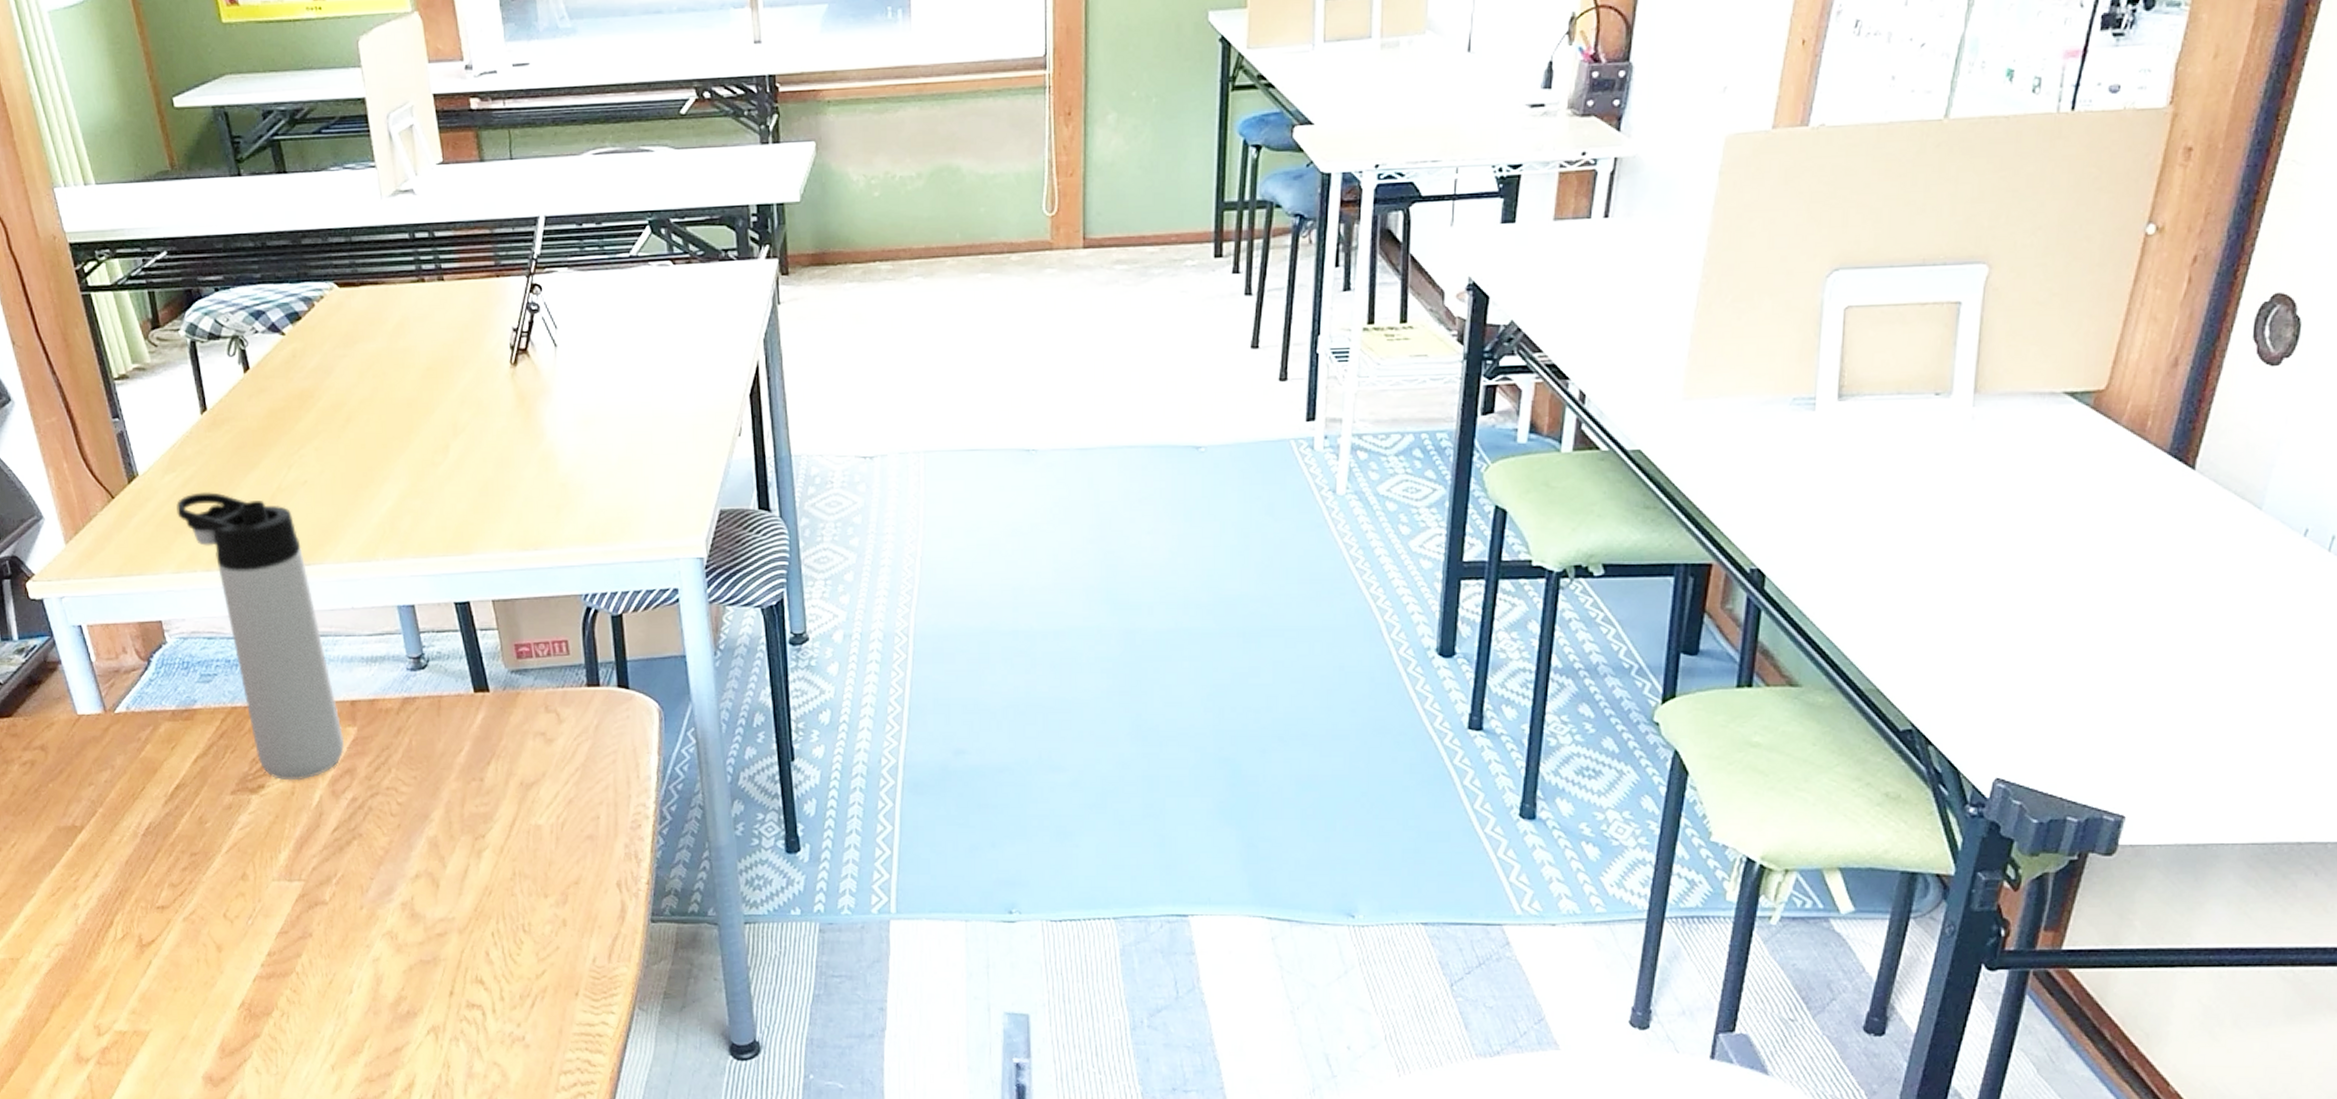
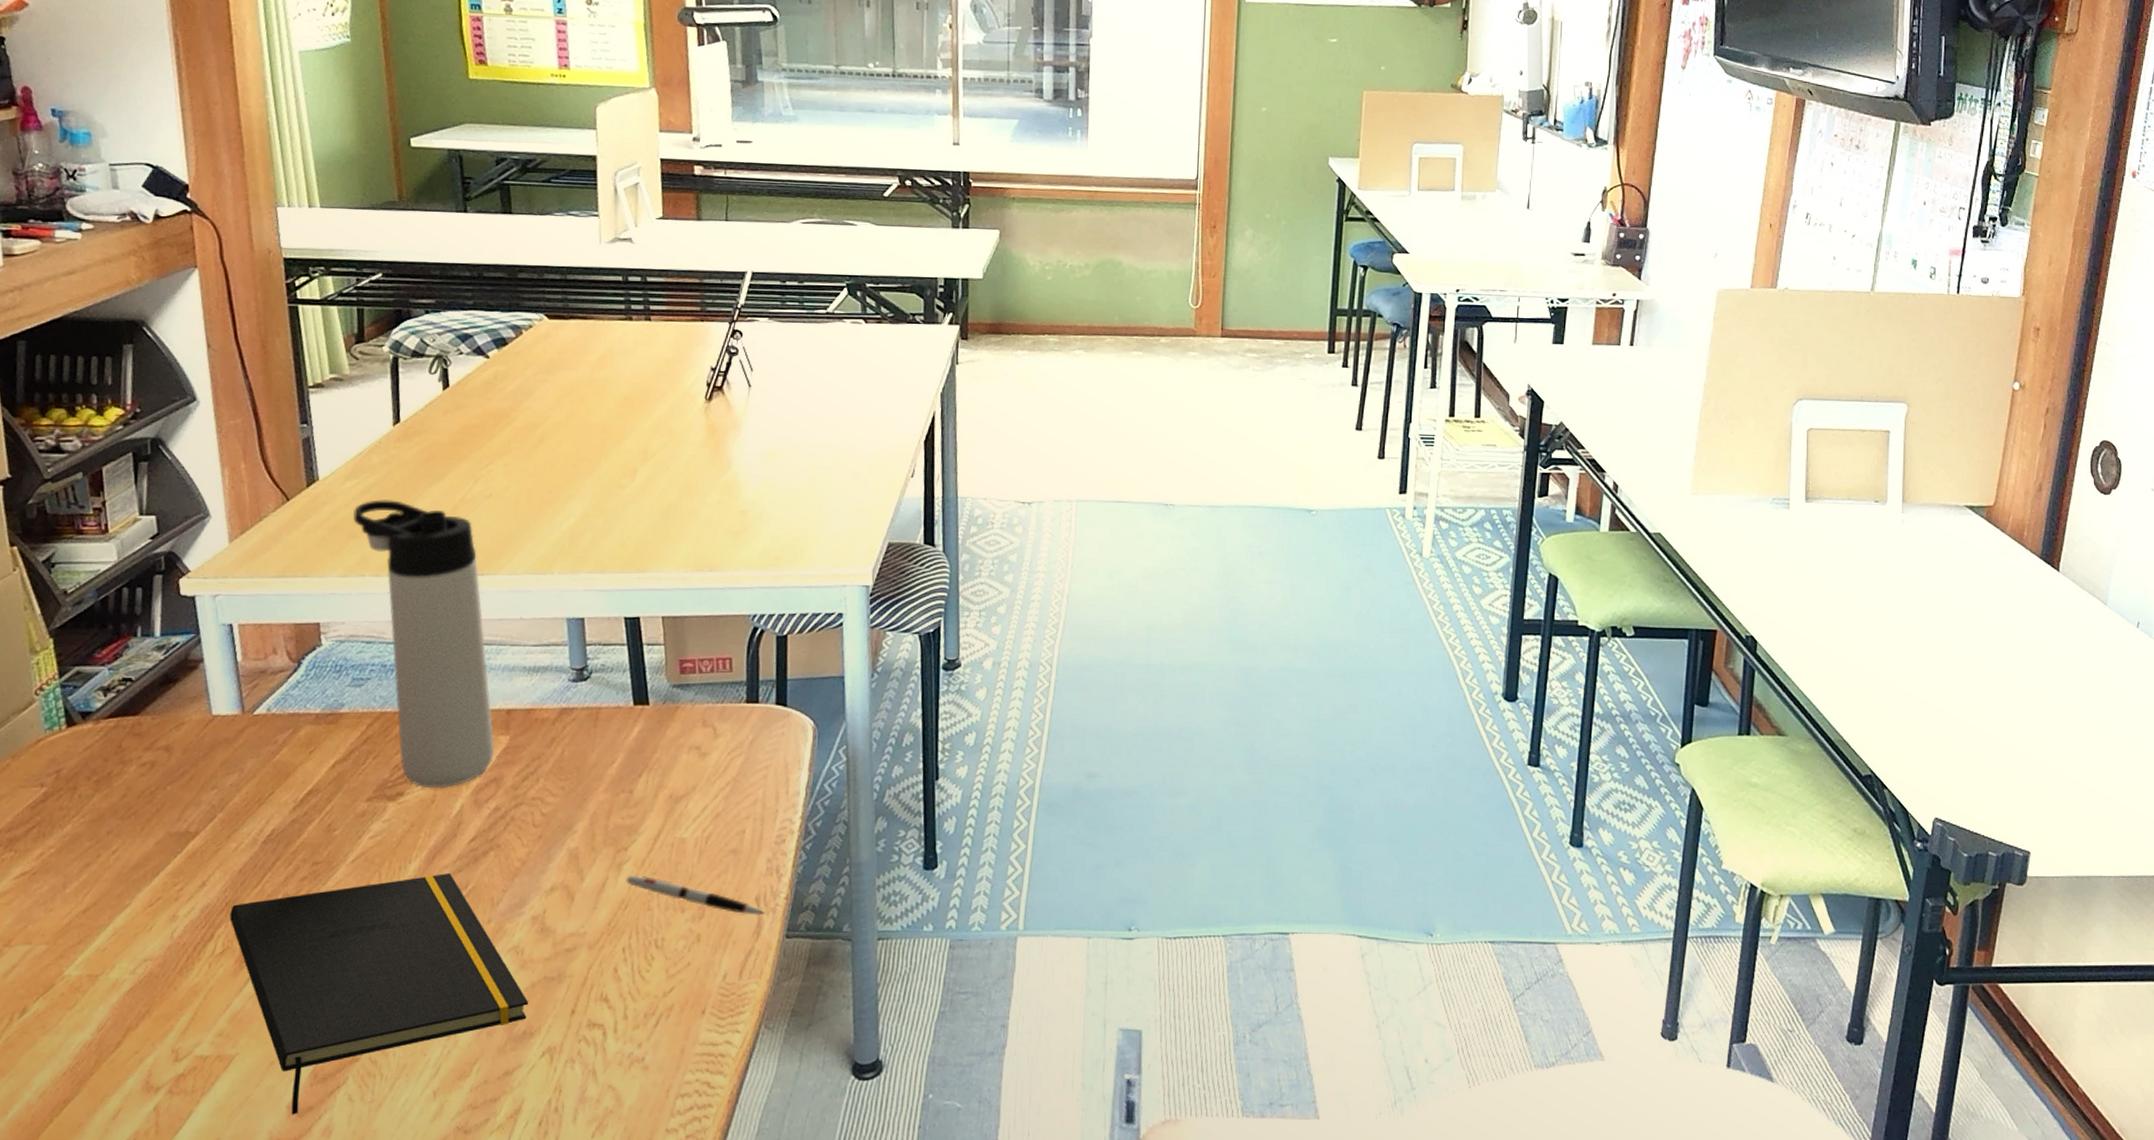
notepad: none [124,862,409,1085] -> present [230,873,529,1115]
pen: none [487,862,628,900] -> present [626,875,765,916]

